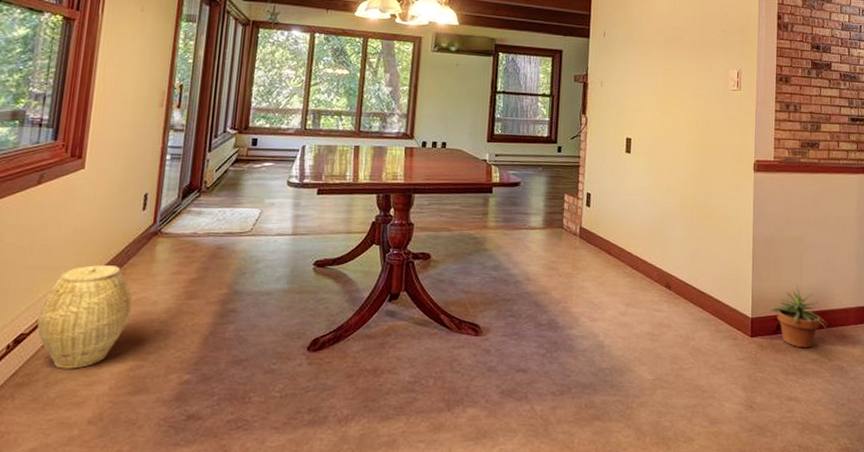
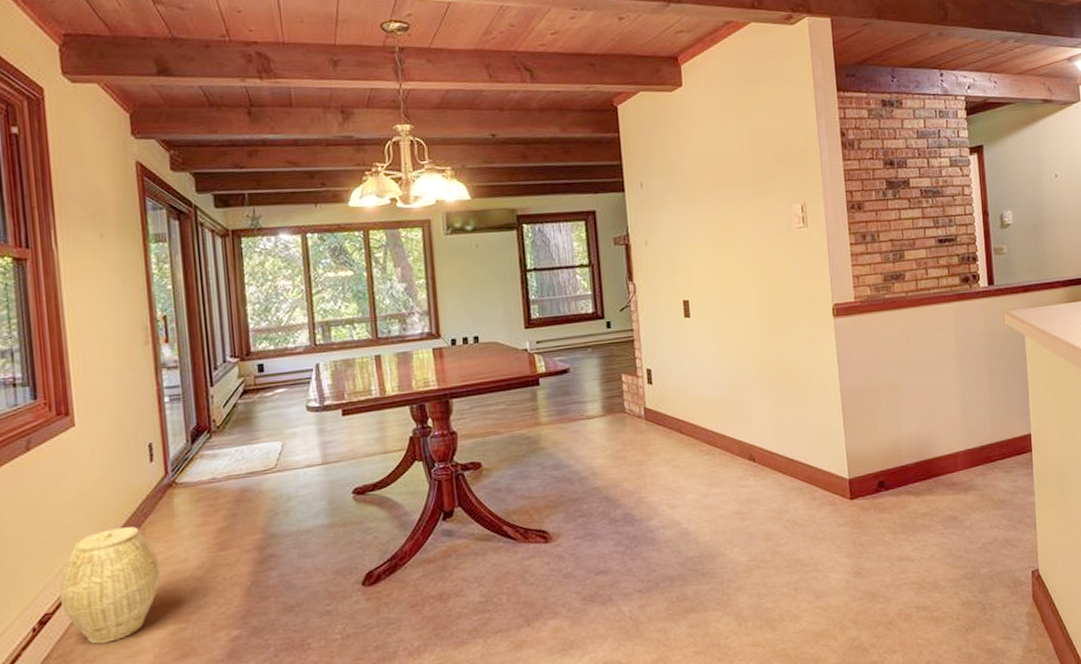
potted plant: present [769,286,828,349] -> none [868,437,935,503]

